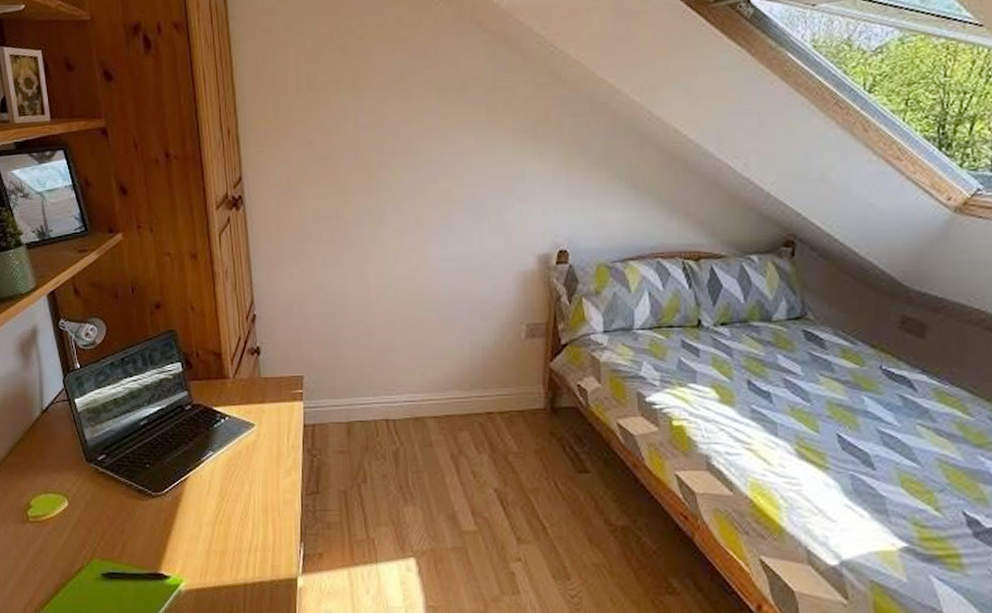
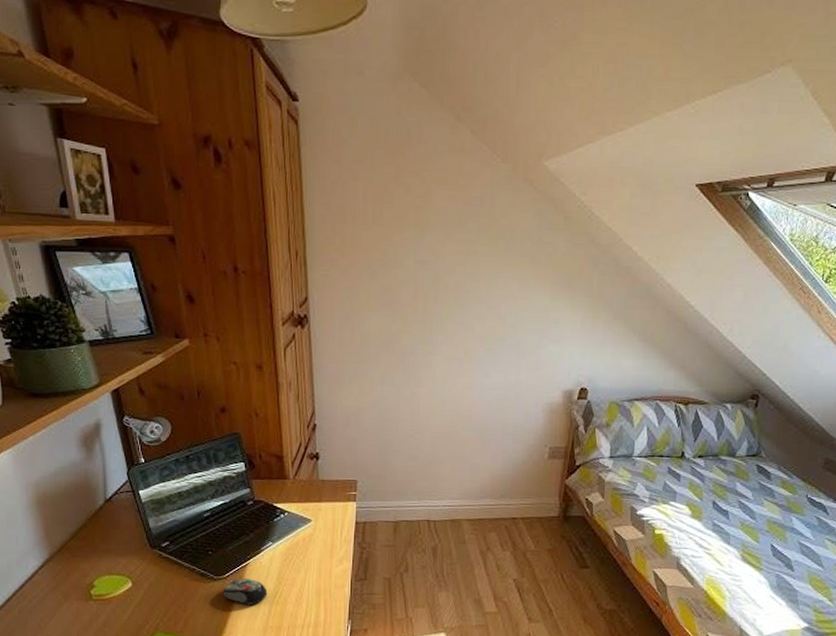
computer mouse: none [162,493,210,526] -> present [223,577,268,605]

